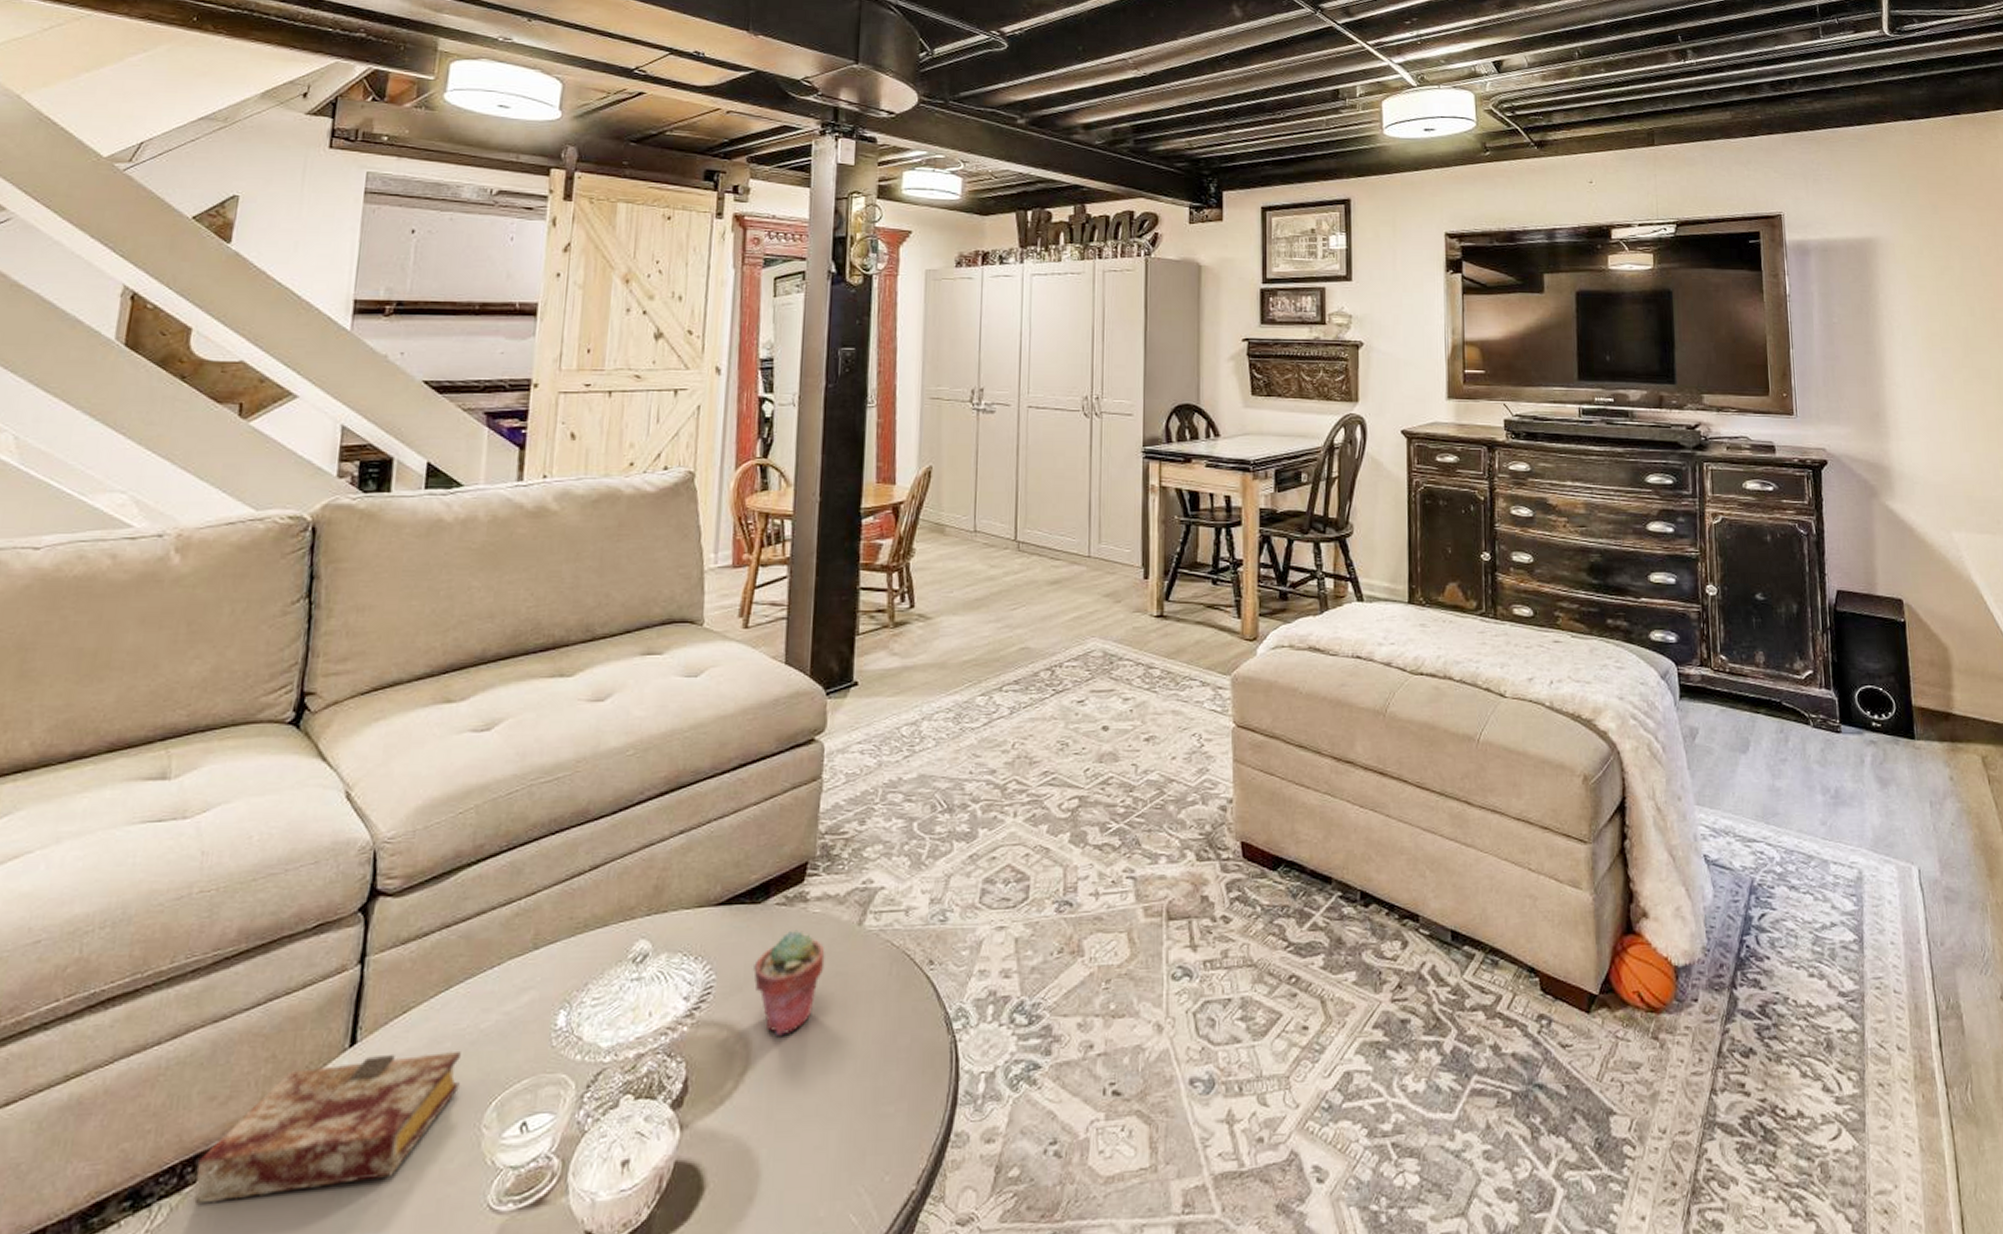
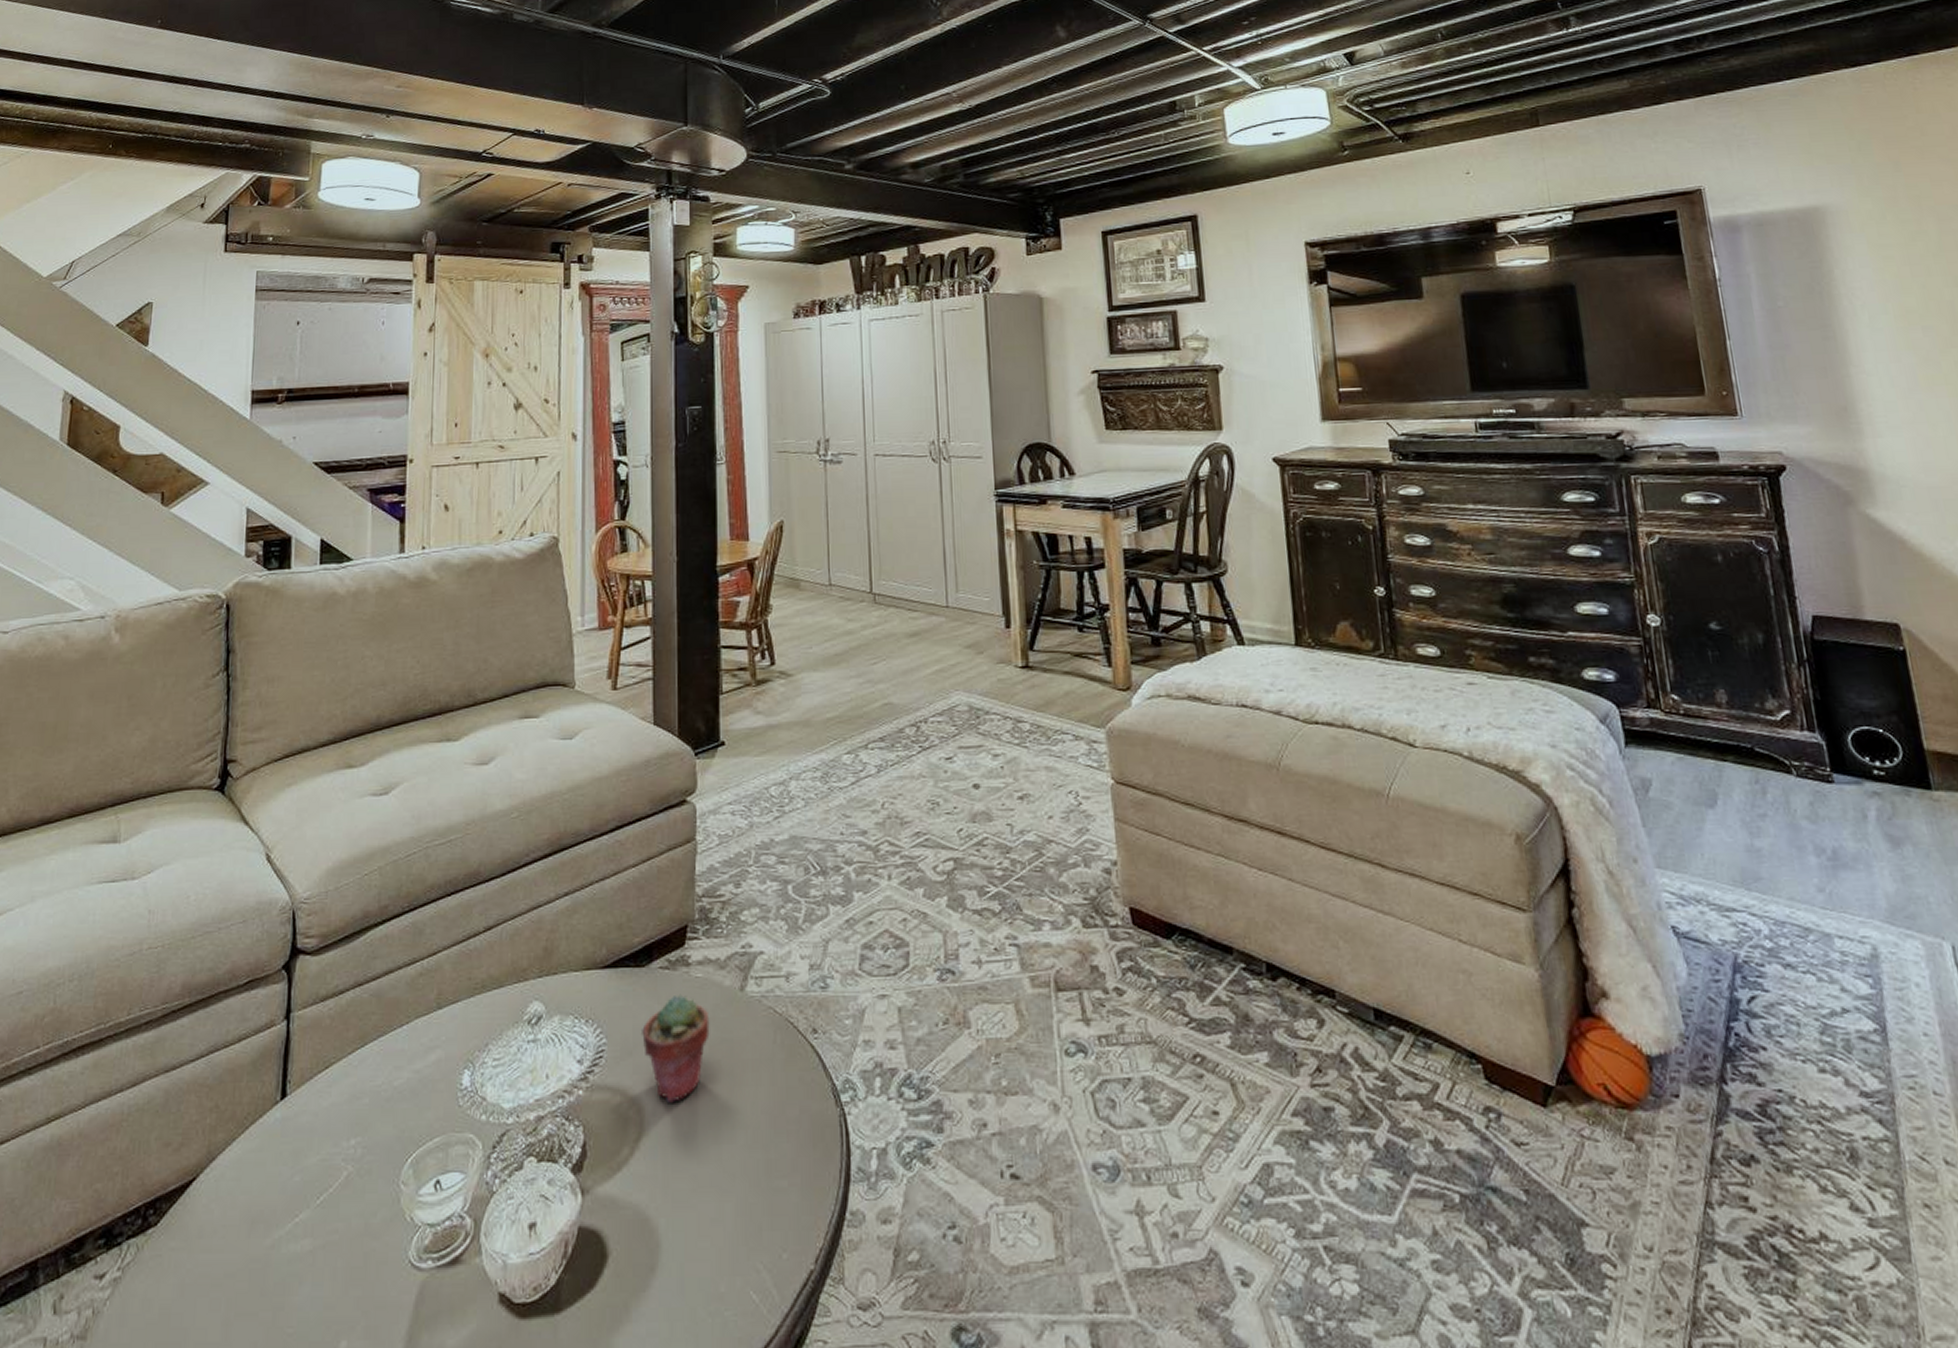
book: present [194,1051,461,1204] -> none [156,1107,378,1245]

